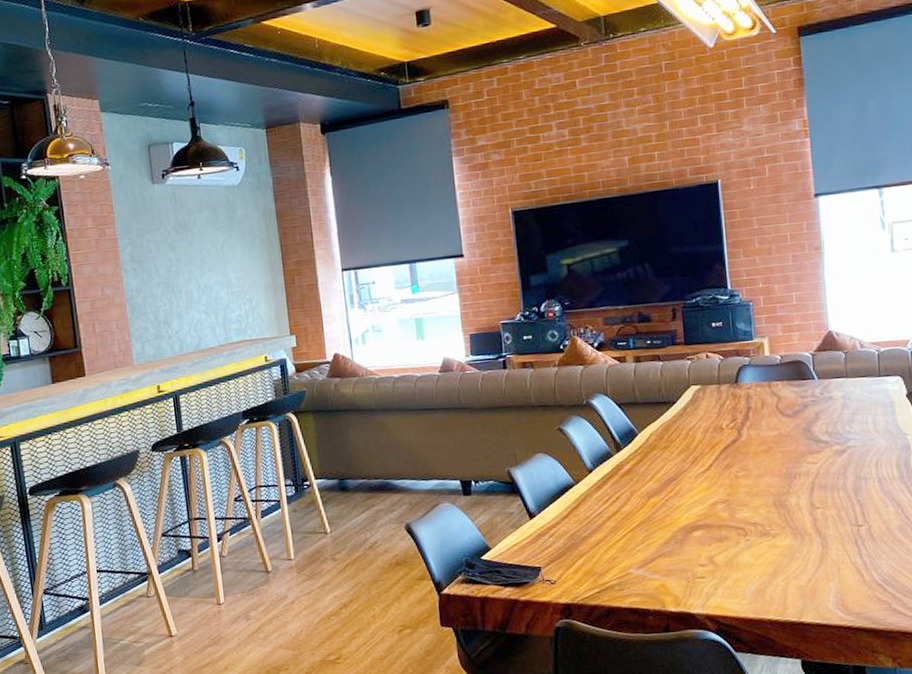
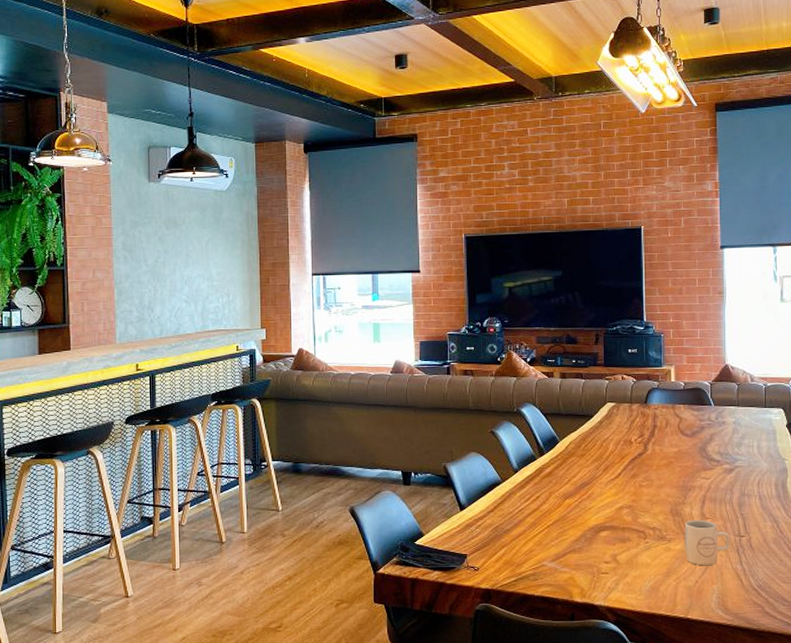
mug: none [791,510,847,562] -> present [684,519,730,566]

